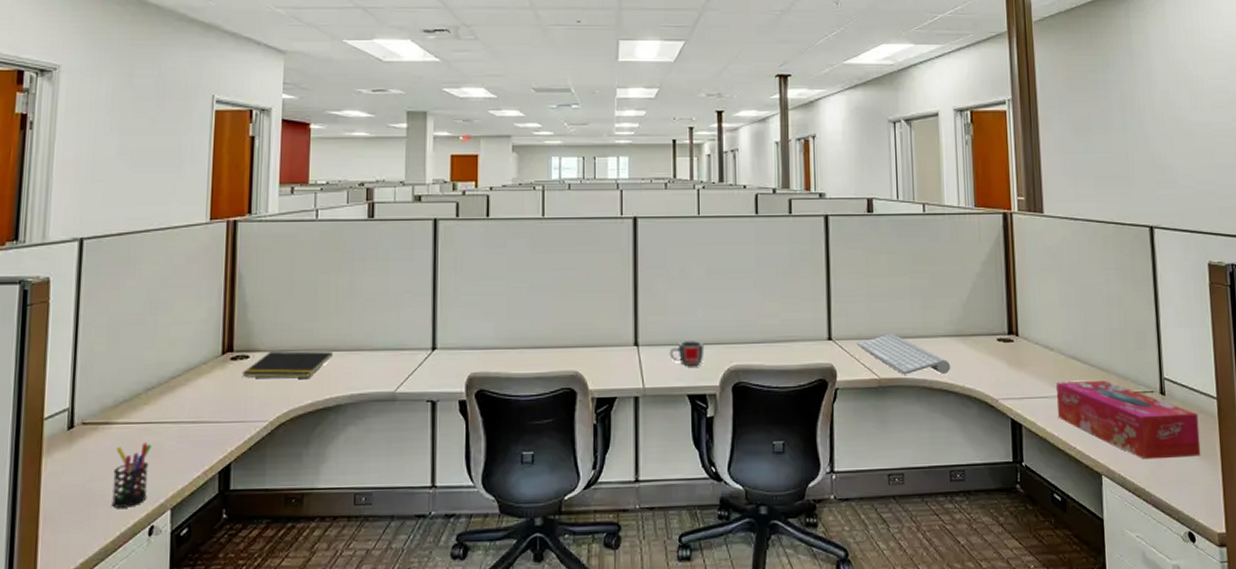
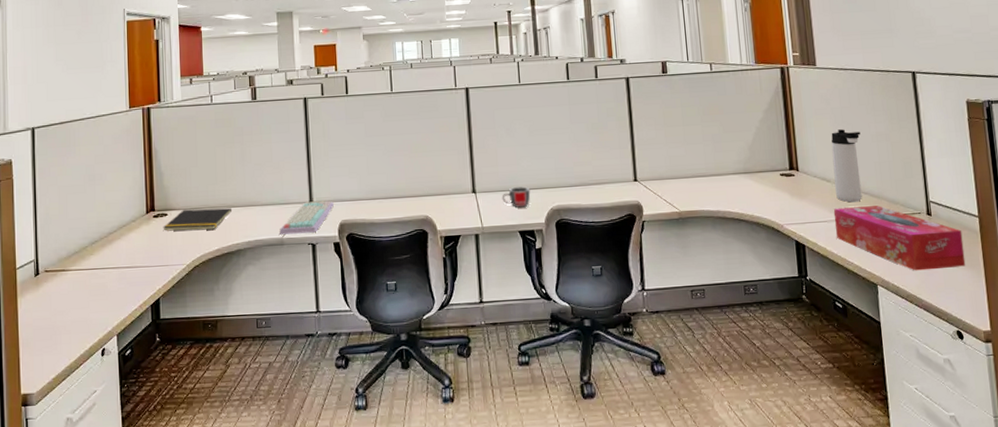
pen holder: present [112,442,151,508] -> none [72,284,98,335]
keyboard: none [392,347,462,388] -> present [279,200,334,235]
keyboard: present [856,333,951,375] -> none [658,173,741,208]
thermos bottle: none [1056,289,1090,376] -> present [831,129,862,203]

